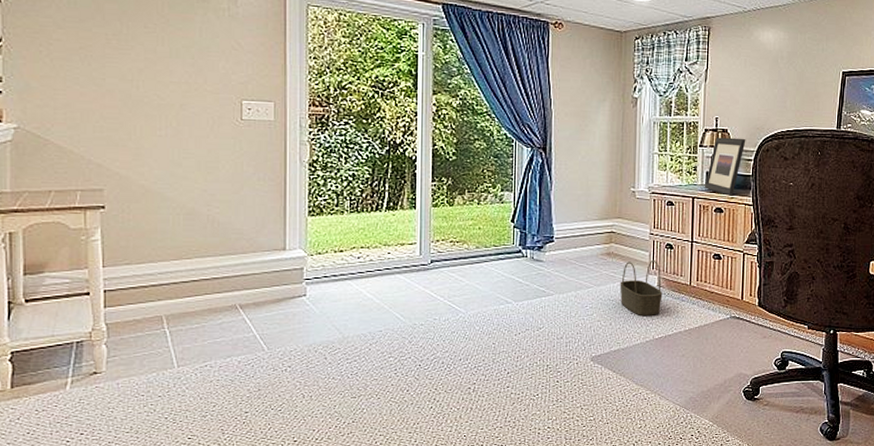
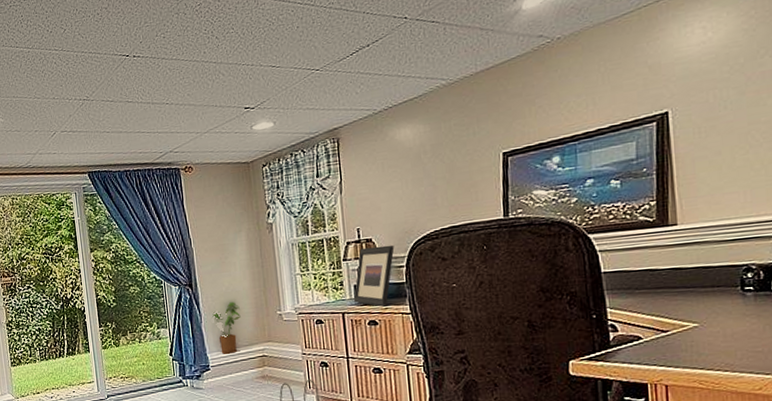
house plant: none [564,172,594,226] -> present [212,302,241,354]

